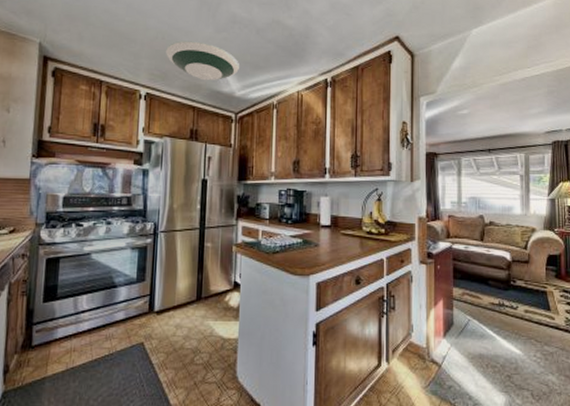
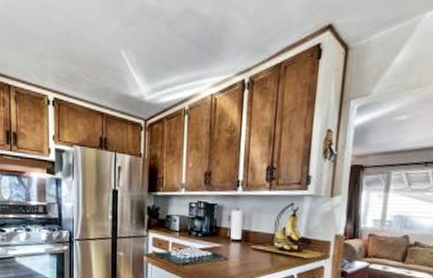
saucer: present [166,40,239,81] -> none [71,37,148,84]

